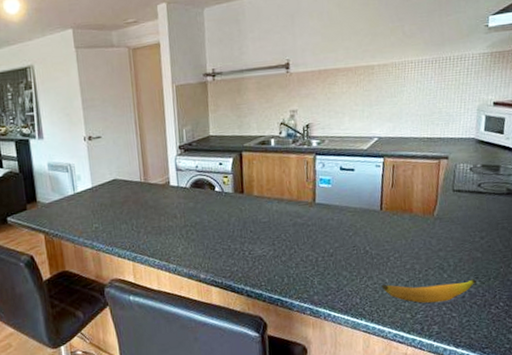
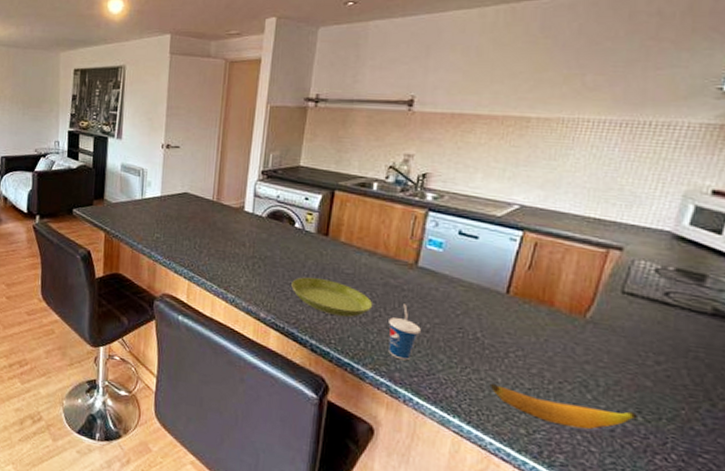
saucer: none [221,231,289,261] -> present [291,277,373,317]
cup: none [302,237,327,285] -> present [388,304,421,361]

